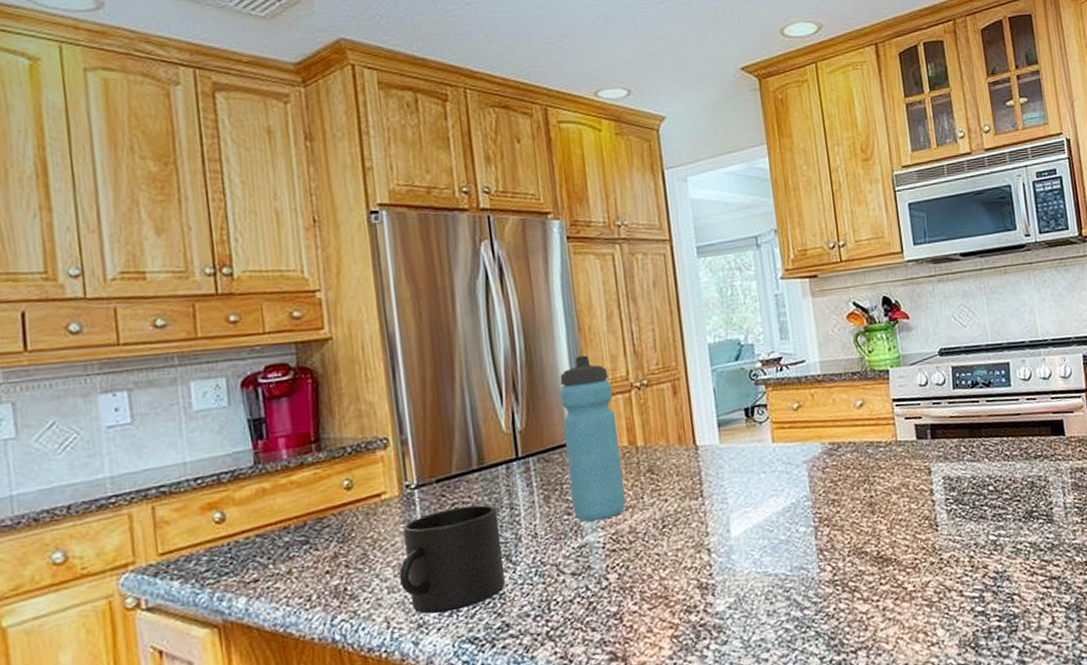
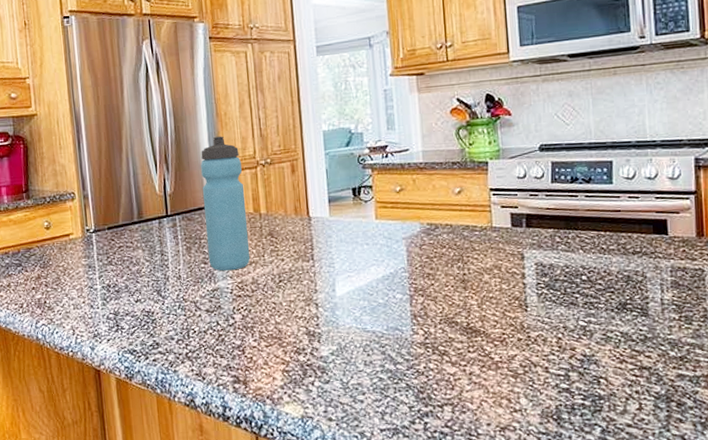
mug: present [399,504,506,614] -> none [81,249,157,329]

